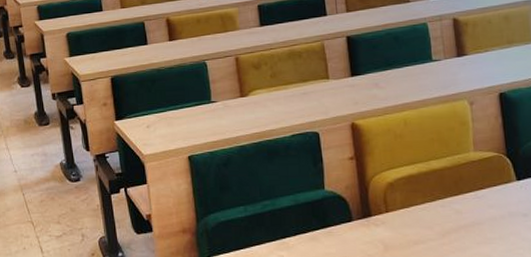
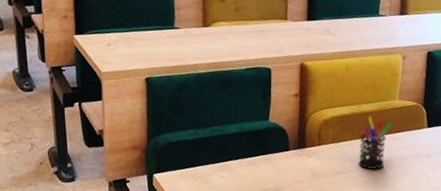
pen holder: none [435,173,472,235] -> present [358,116,393,169]

